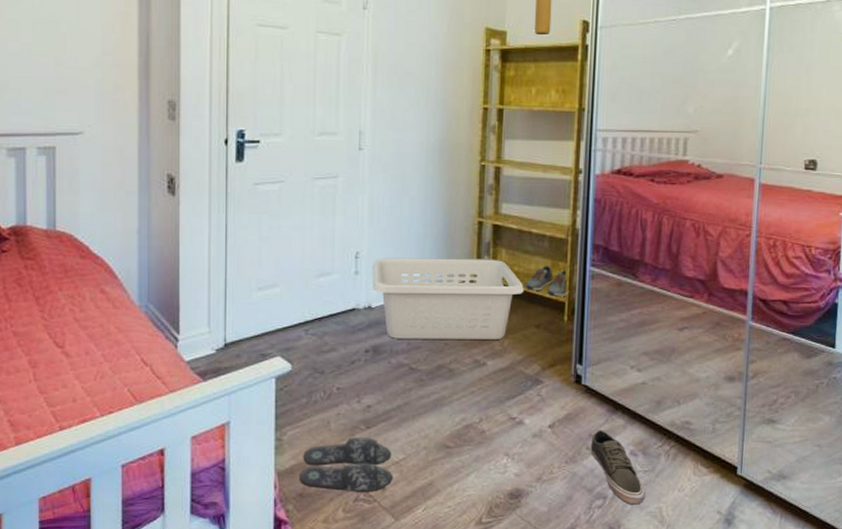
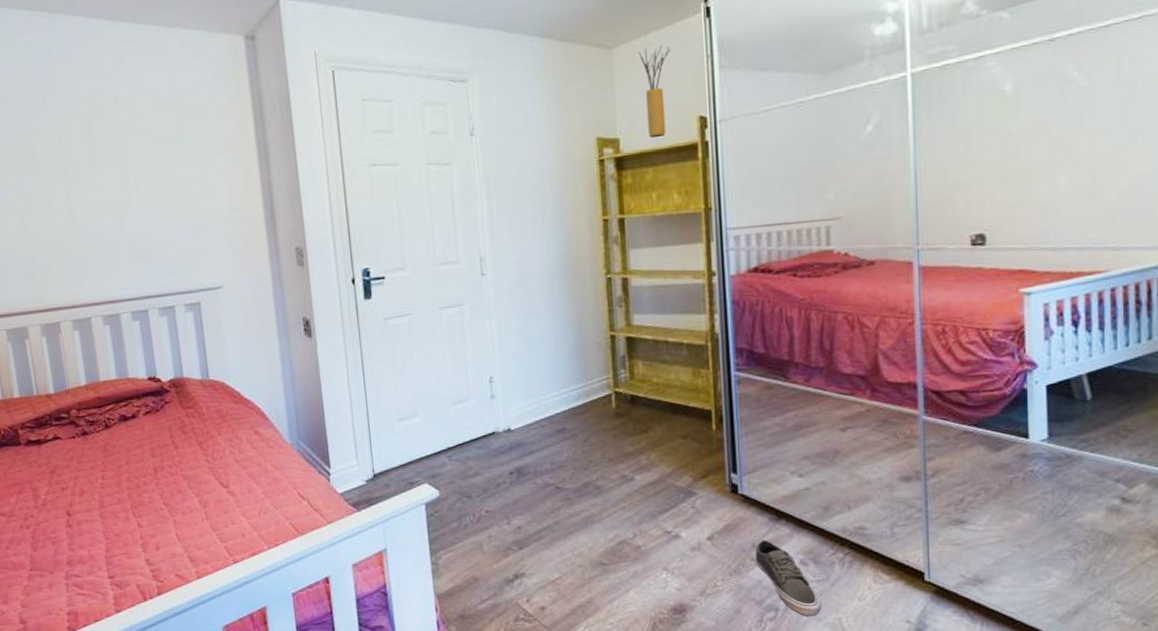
slippers: present [300,438,392,492] -> none [459,558,550,612]
laundry basket: present [372,257,524,339] -> none [507,372,666,459]
shoe: present [526,265,570,297] -> none [667,373,715,406]

